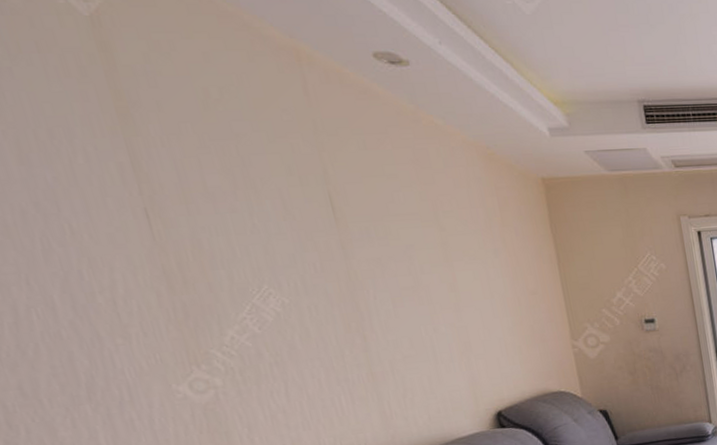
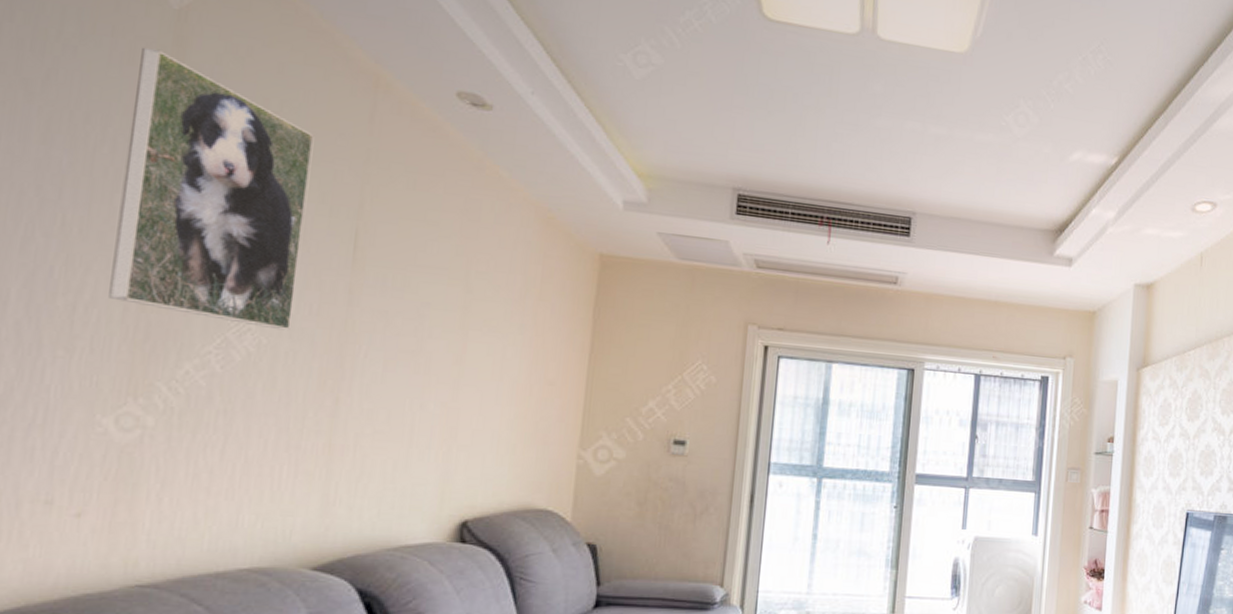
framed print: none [72,58,305,290] -> present [108,47,315,331]

